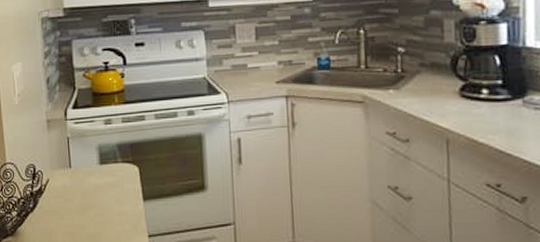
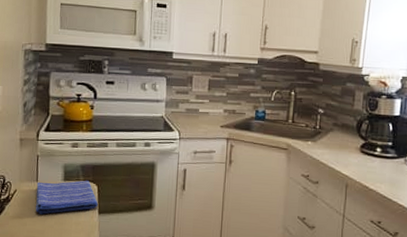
dish towel: none [70,161,141,206] -> present [36,180,98,215]

